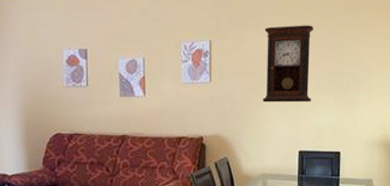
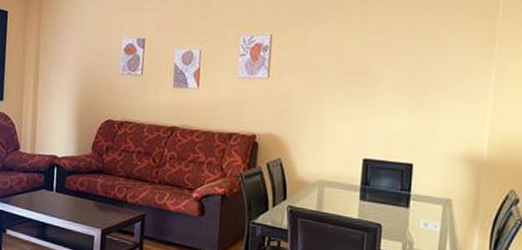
pendulum clock: present [262,25,314,103] -> none [324,22,389,106]

